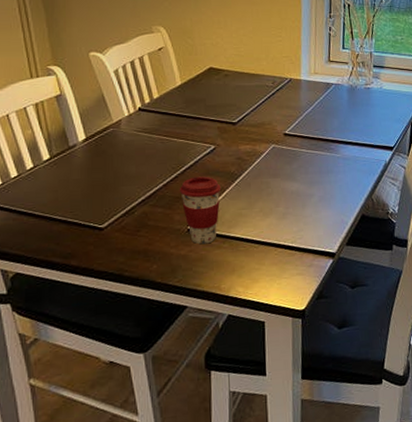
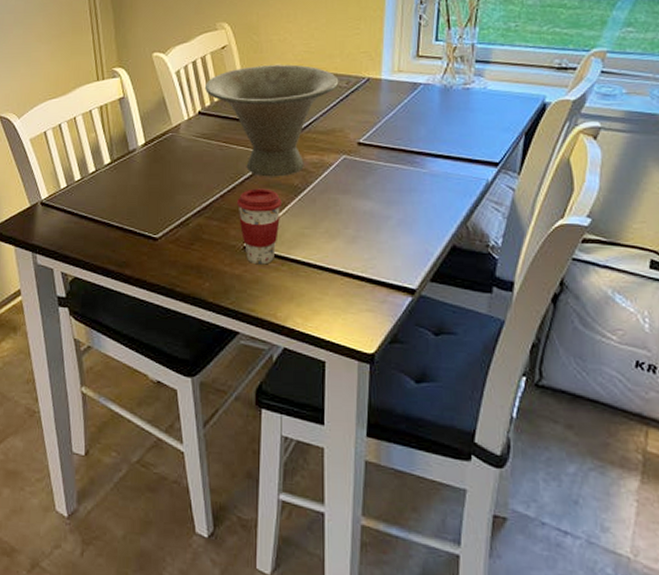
bowl: none [144,66,266,166] -> present [205,64,339,177]

